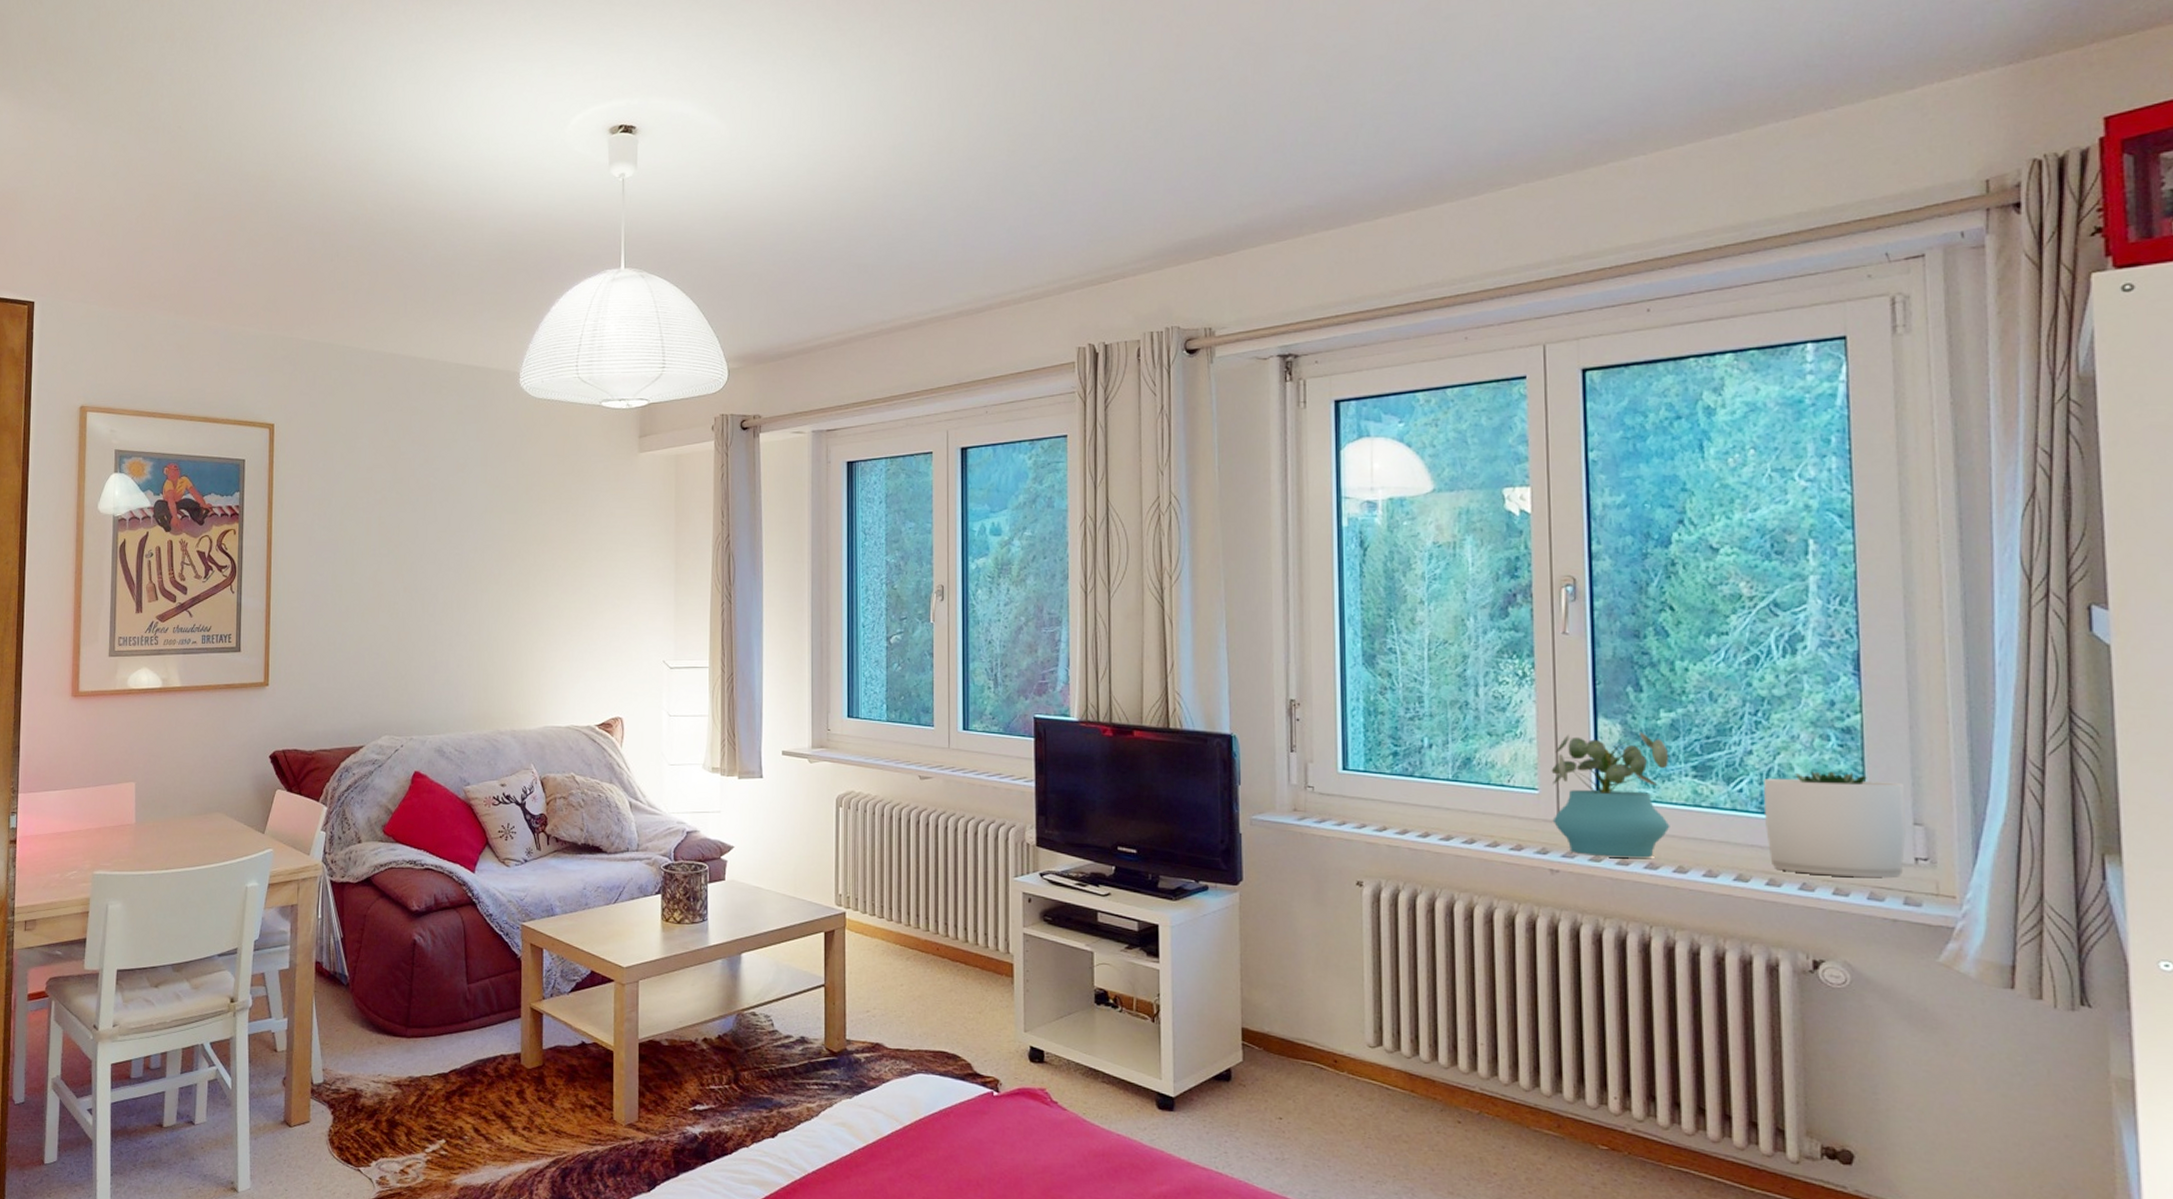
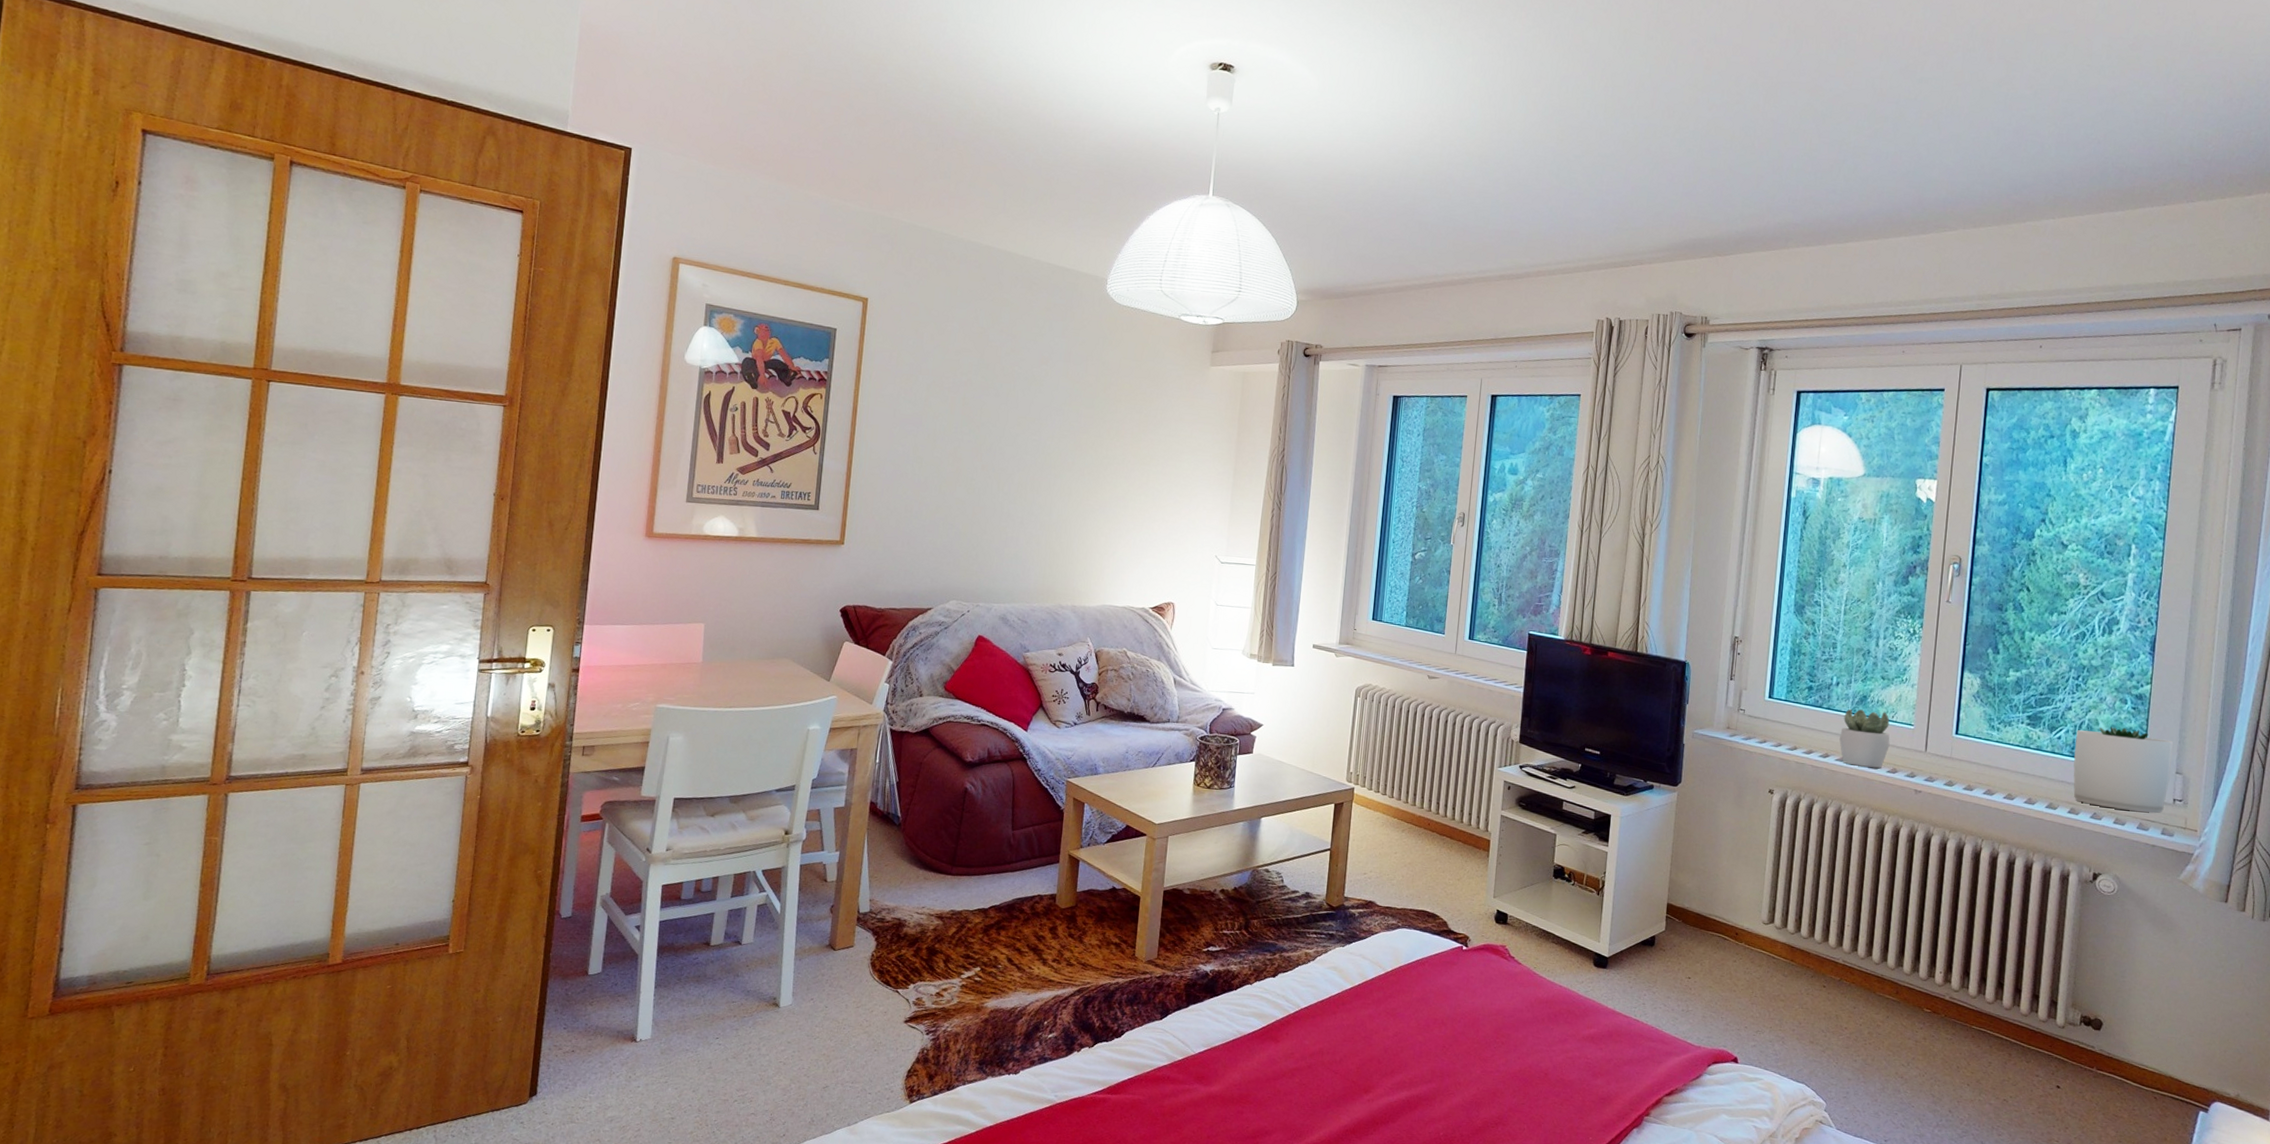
succulent plant: none [1441,775,1509,845] -> present [1839,708,1890,768]
potted plant: present [1551,732,1670,859] -> none [1921,683,2012,786]

